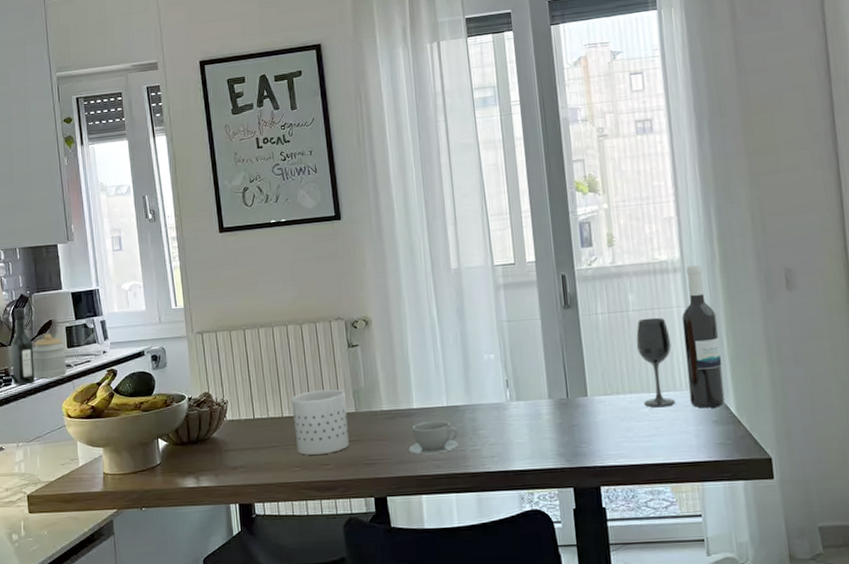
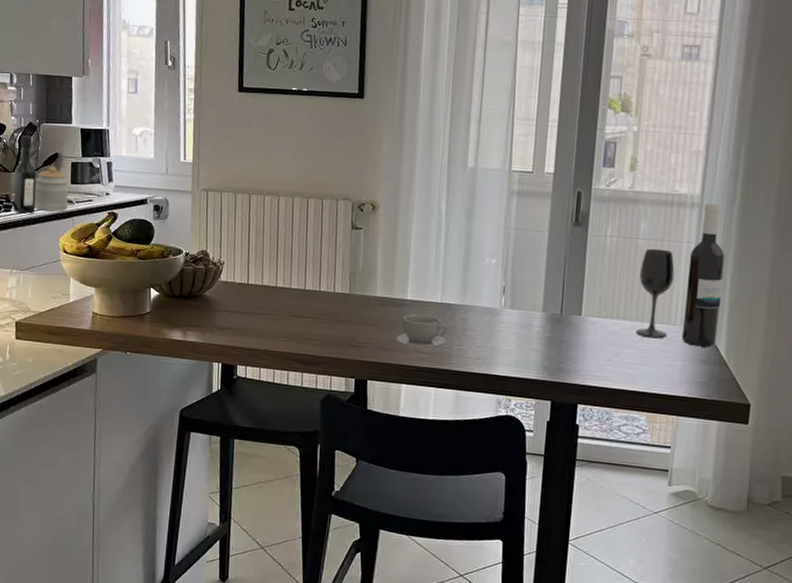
mug: present [291,389,350,455] -> none [286,266,342,330]

